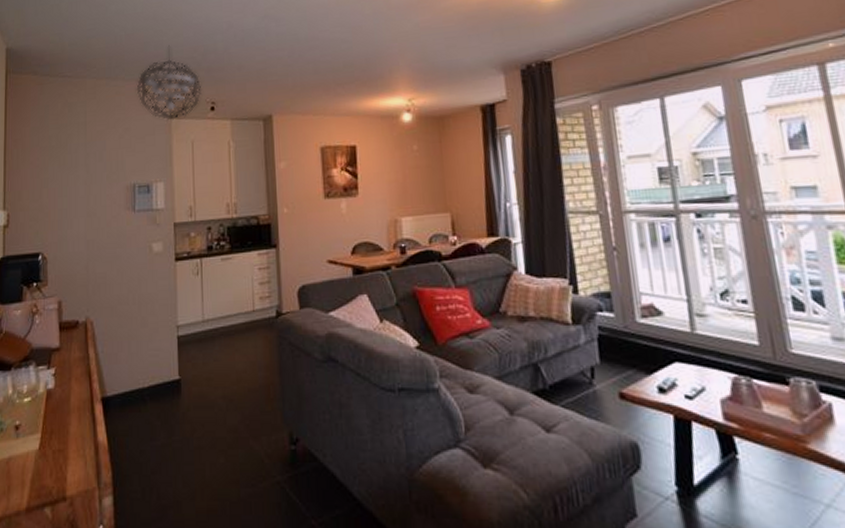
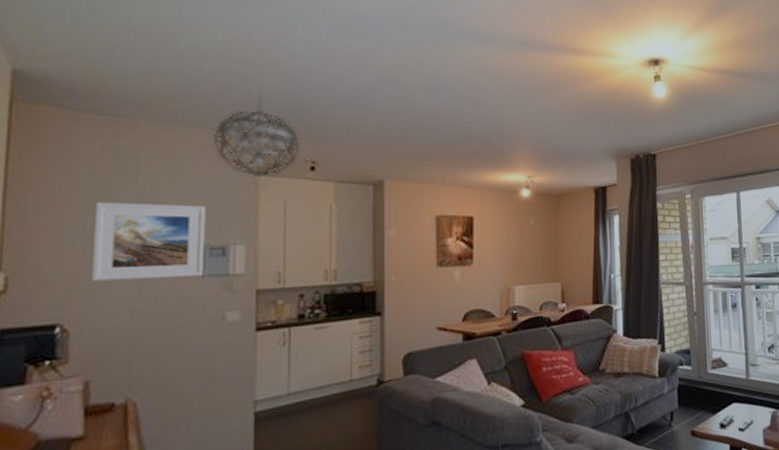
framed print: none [60,148,135,217] -> present [92,201,206,281]

